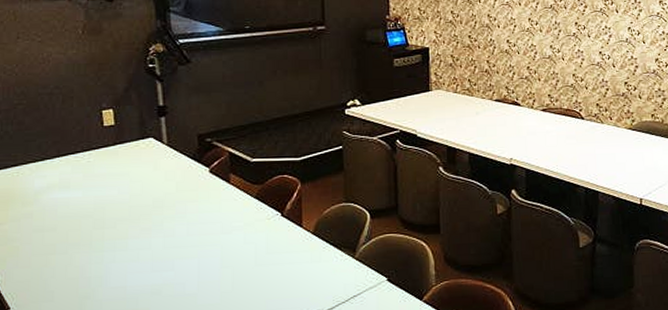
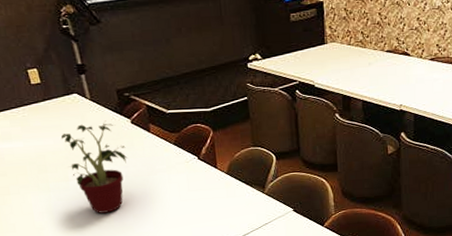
potted plant: none [126,168,200,280] -> present [60,120,127,213]

